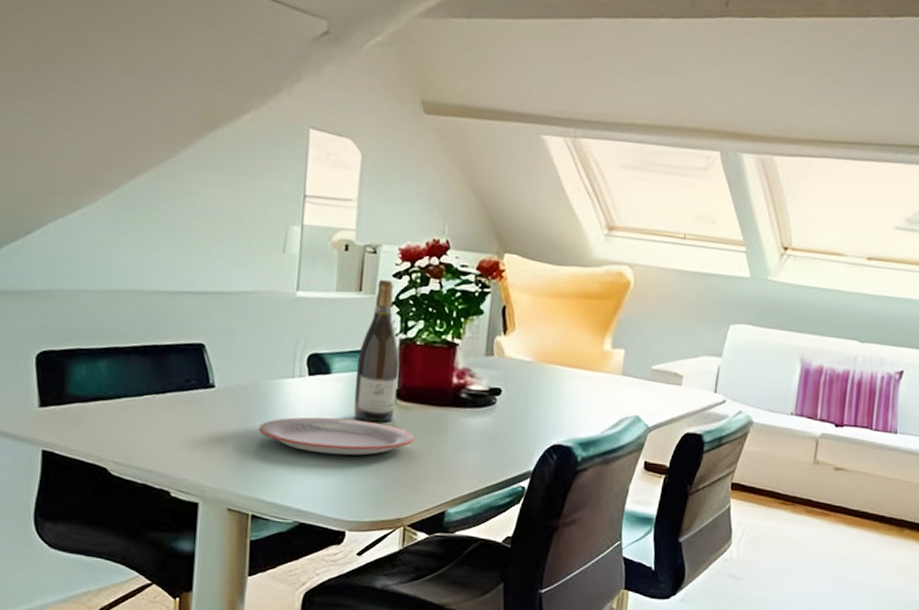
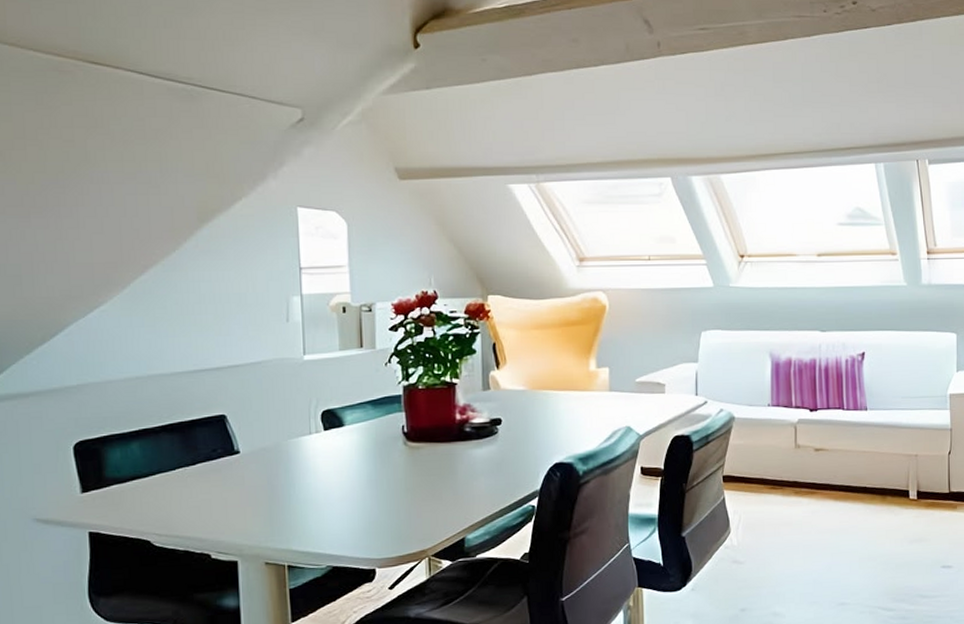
plate: present [258,417,415,456] -> none [284,464,428,501]
wine bottle: present [354,279,400,422] -> none [366,333,407,465]

